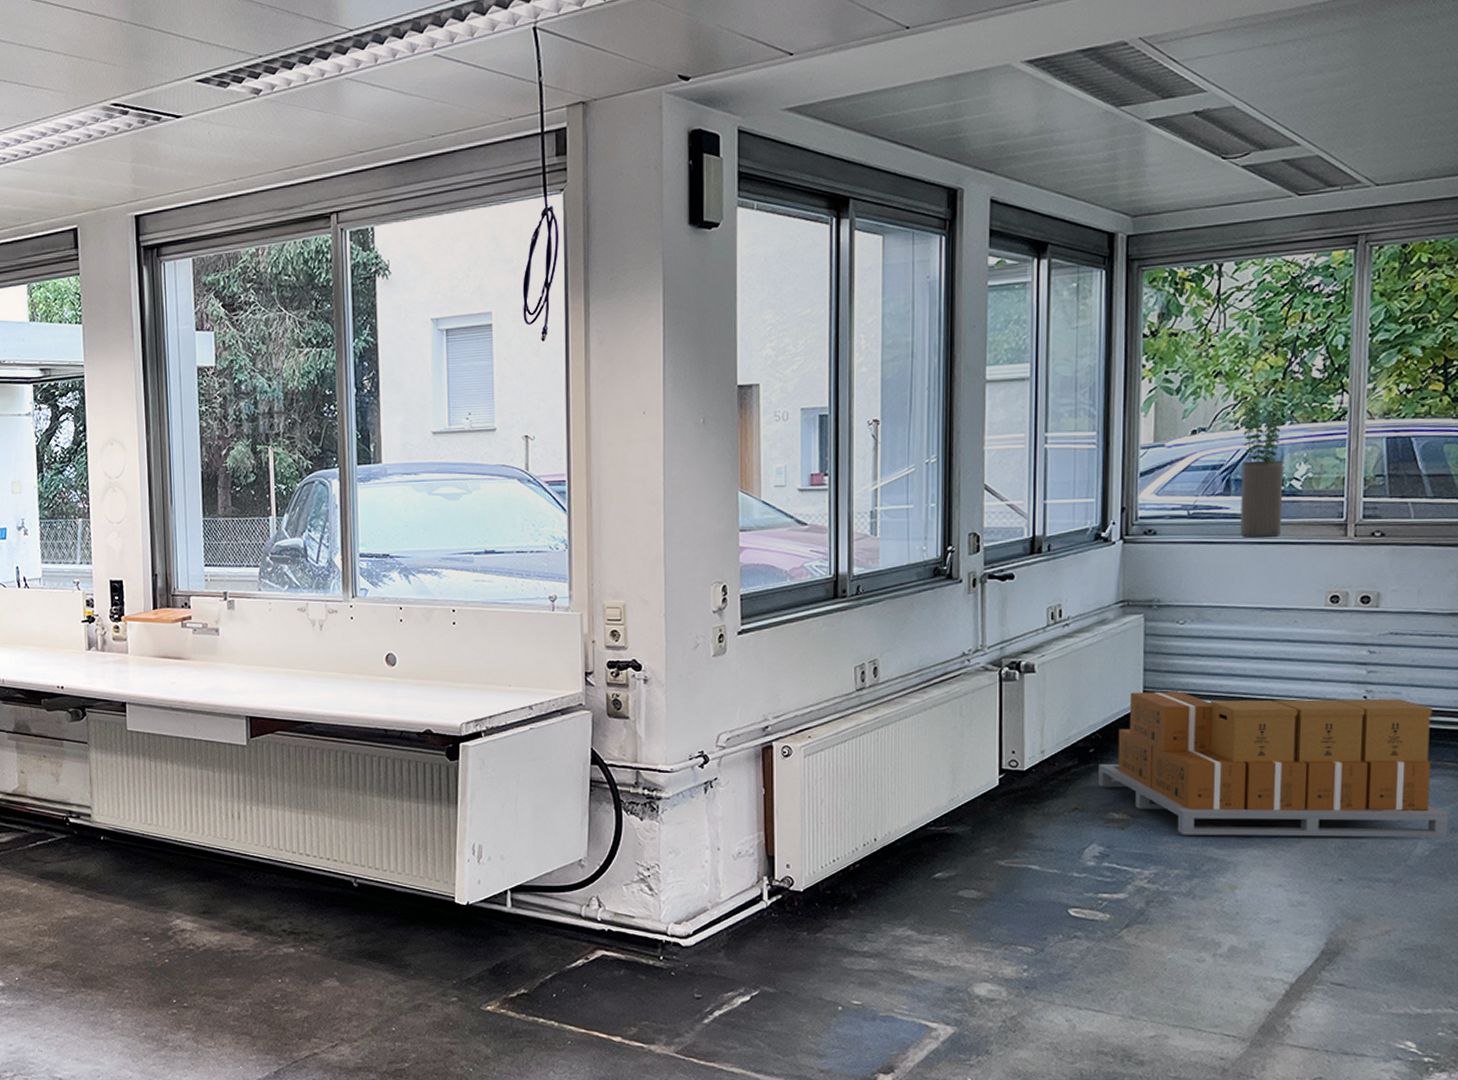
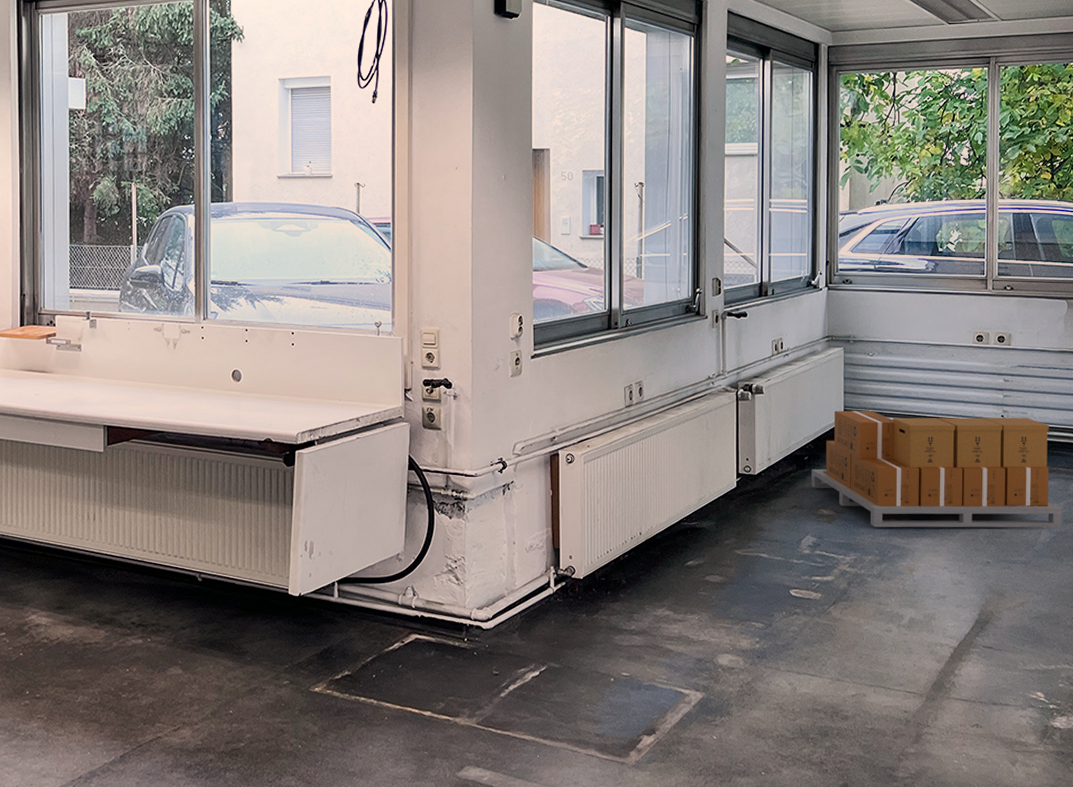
vase: present [1240,393,1283,539] -> none [910,175,942,289]

